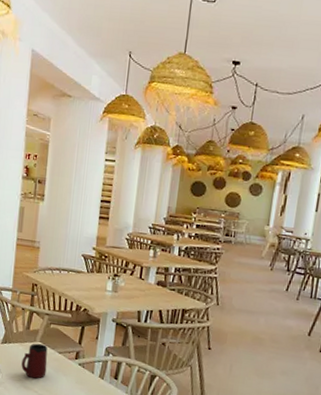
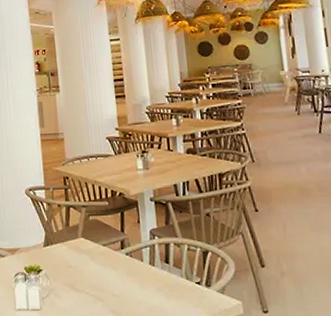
mug: present [21,343,48,379] -> none [67,239,95,278]

